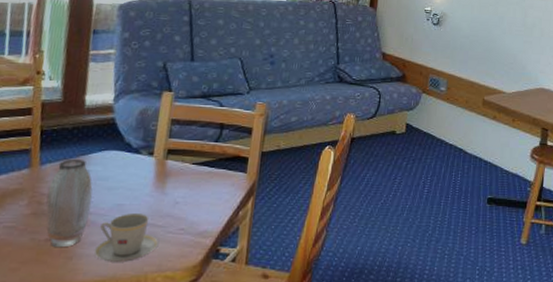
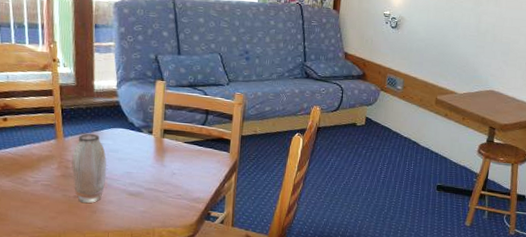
teacup: present [94,214,159,262] -> none [112,180,162,218]

